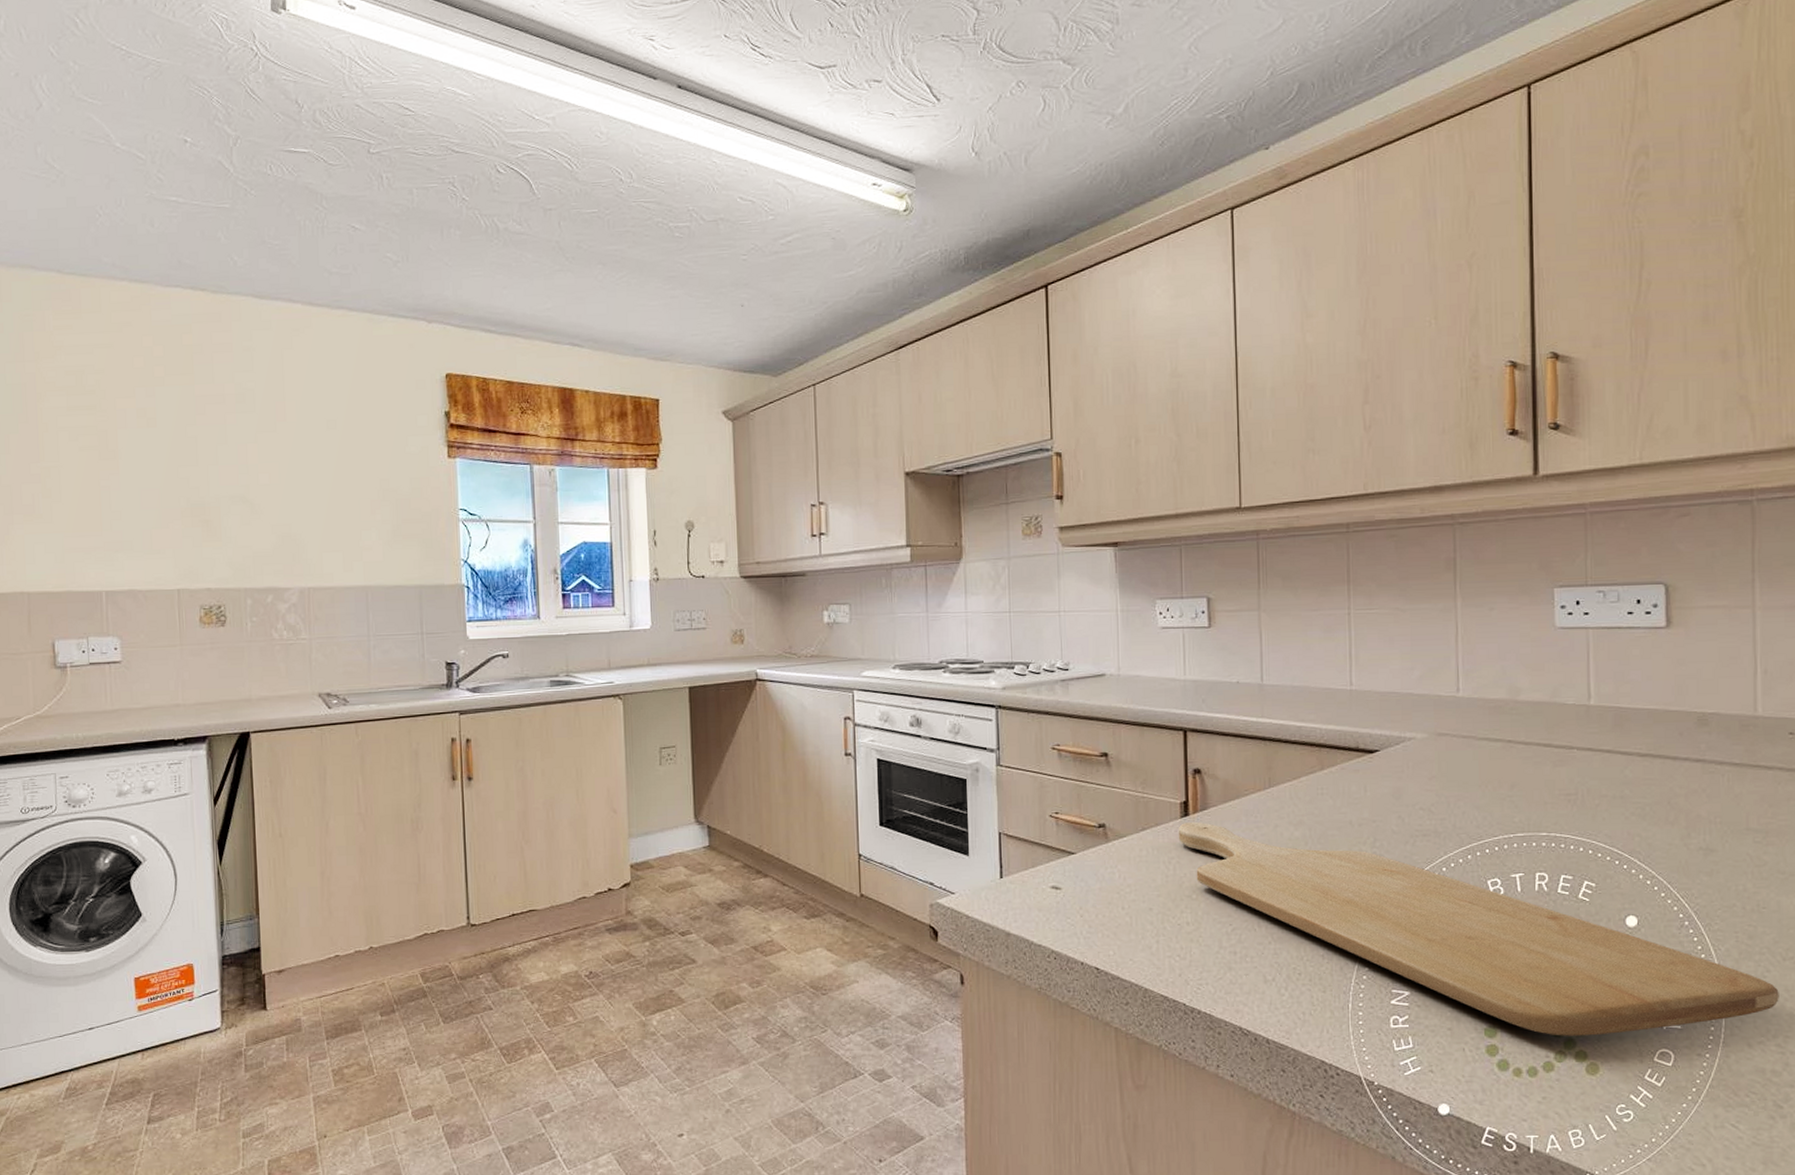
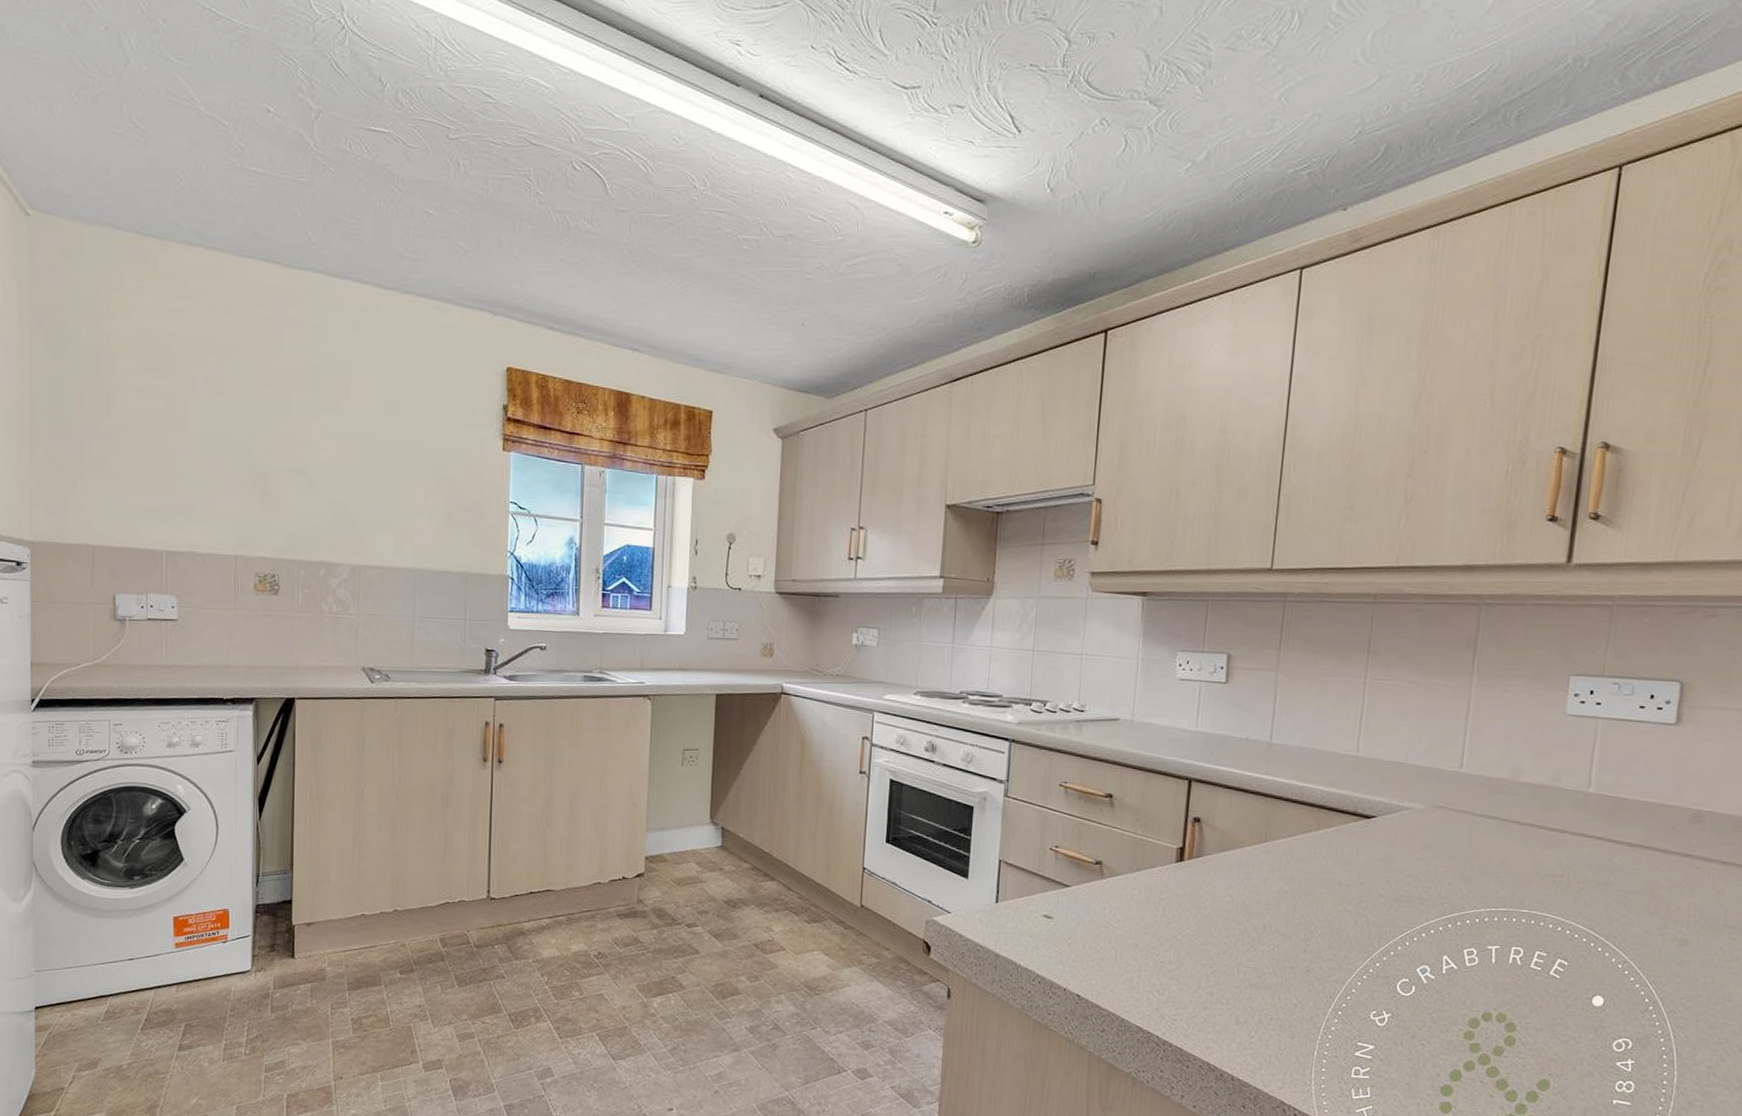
chopping board: present [1178,821,1779,1036] -> none [1170,867,1730,1104]

